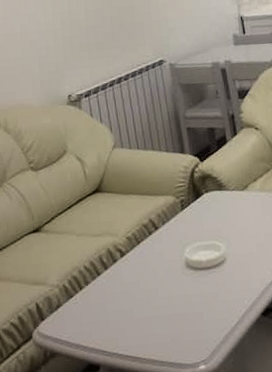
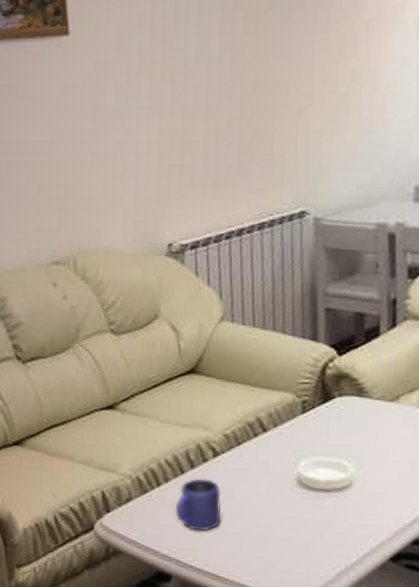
mug: none [96,276,133,322] -> present [175,478,222,532]

